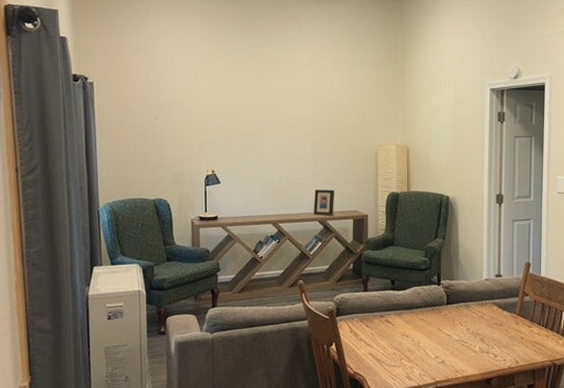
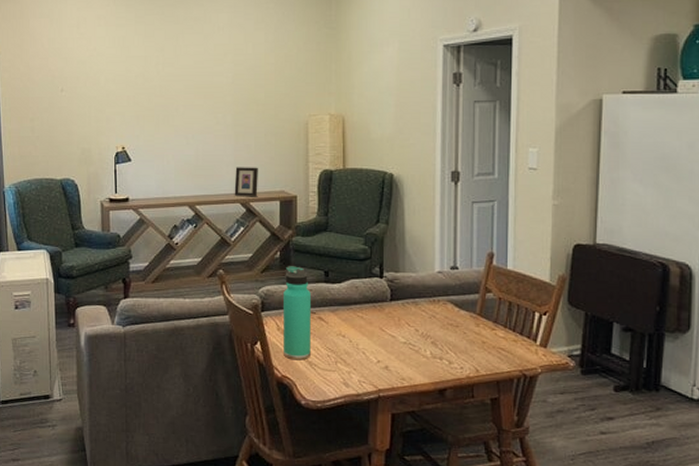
thermos bottle: none [356,276,379,358] -> present [284,266,311,360]

